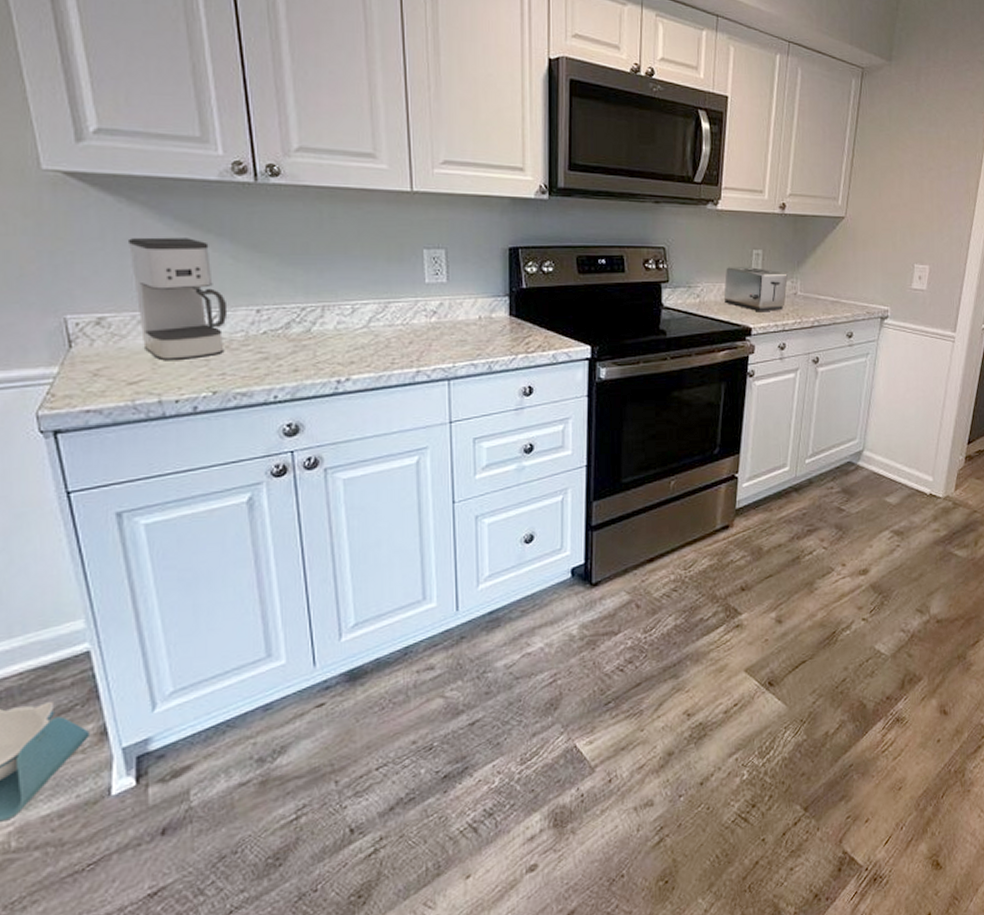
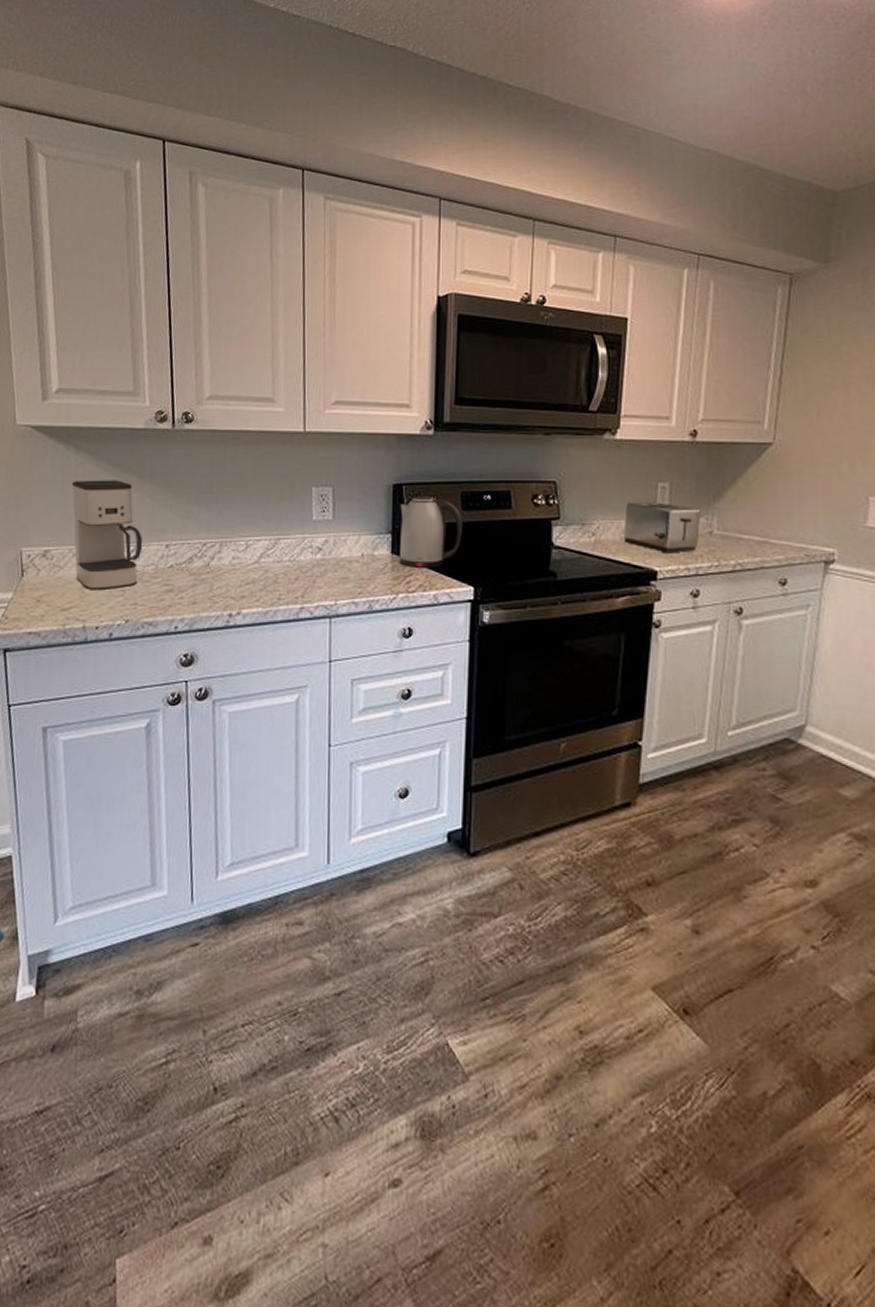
kettle: none [516,259,580,329] -> present [399,495,463,568]

